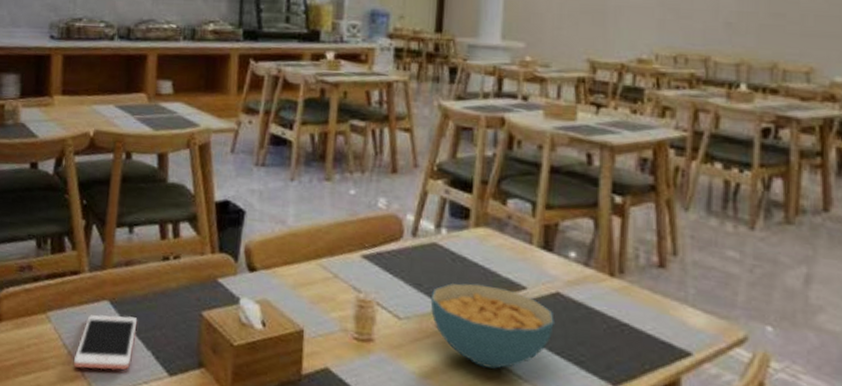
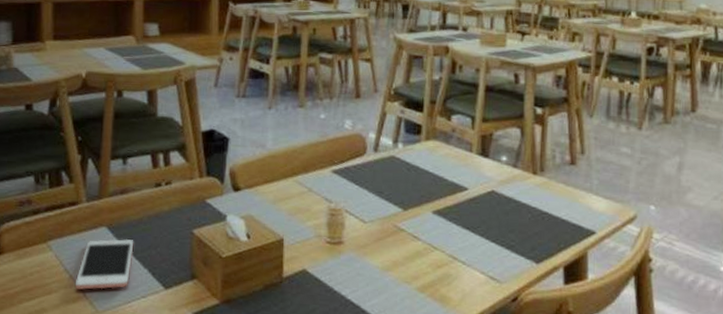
cereal bowl: present [430,282,554,370] -> none [390,188,490,259]

